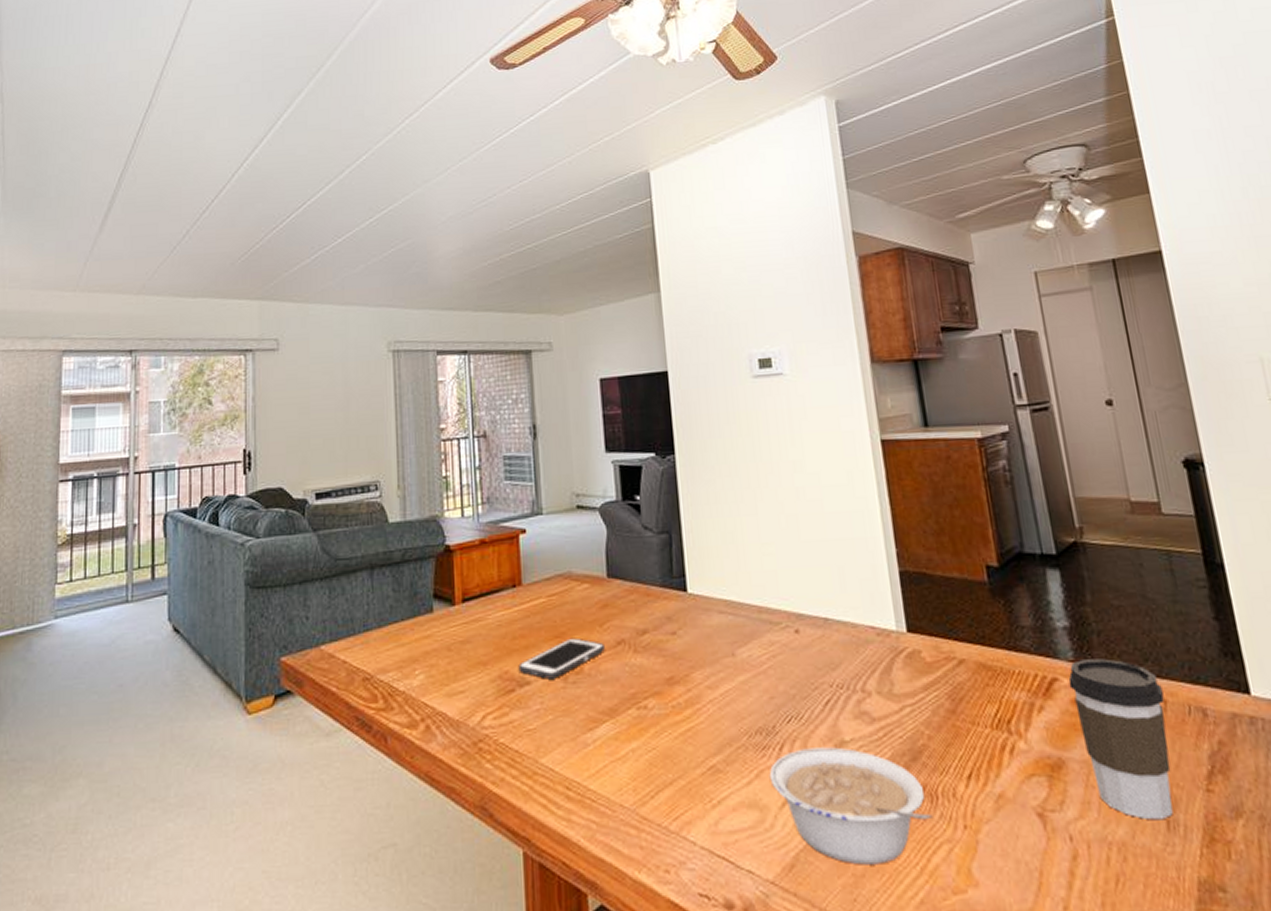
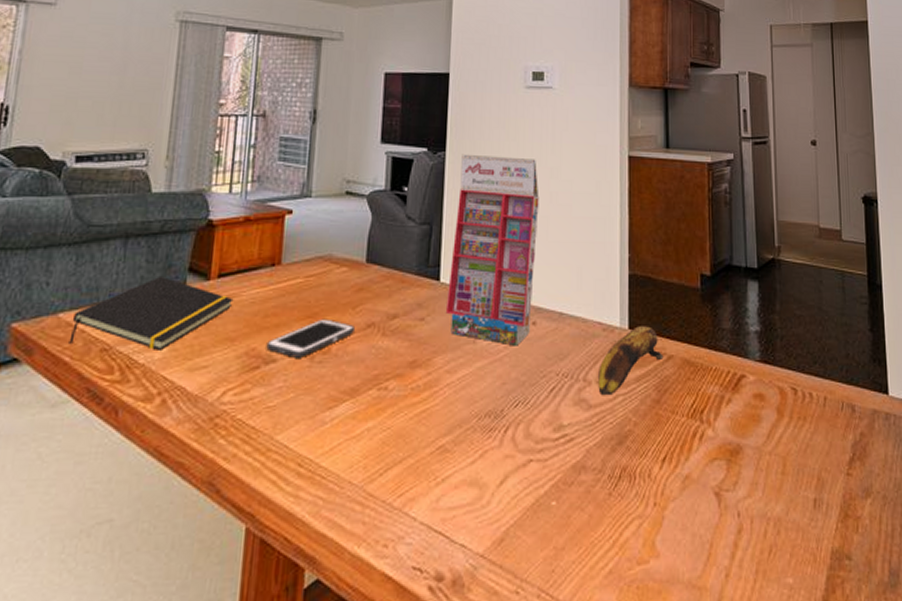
notepad: none [333,603,480,677] -> present [69,275,234,350]
gift box: none [692,453,793,657] -> present [445,153,539,346]
legume: present [769,747,933,865] -> none [492,430,630,539]
banana: none [877,628,954,707] -> present [598,326,664,396]
coffee cup: present [1068,658,1173,820] -> none [753,360,825,499]

